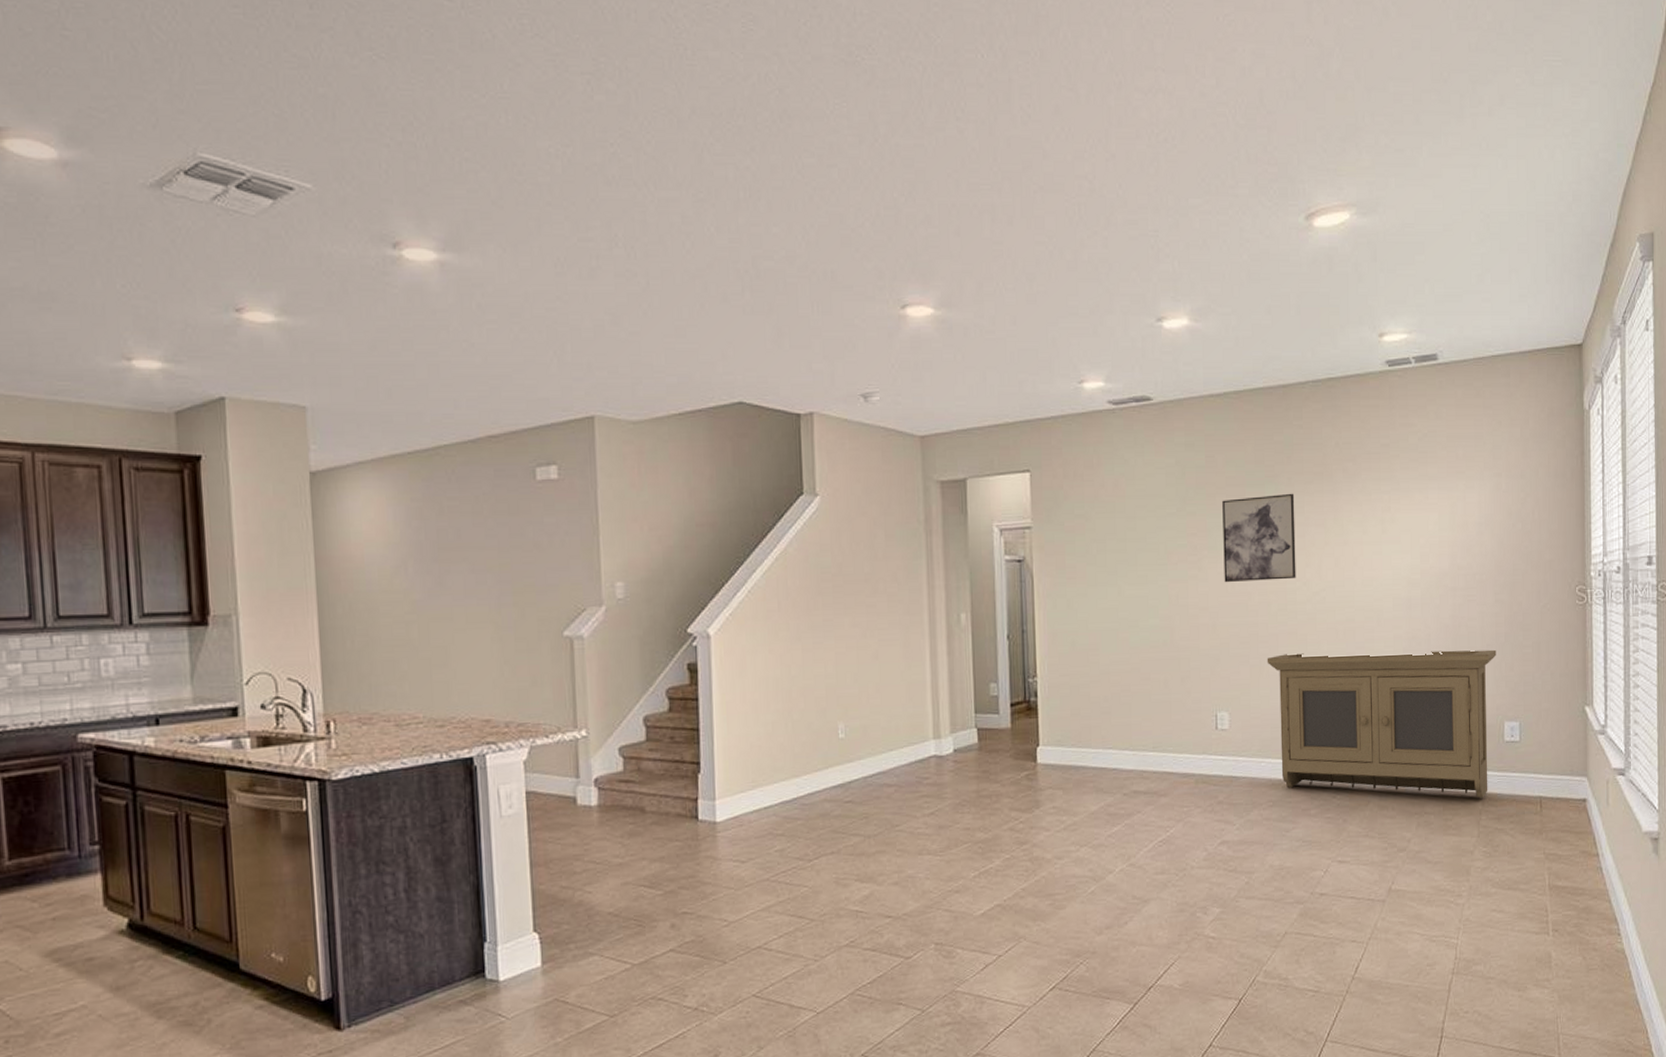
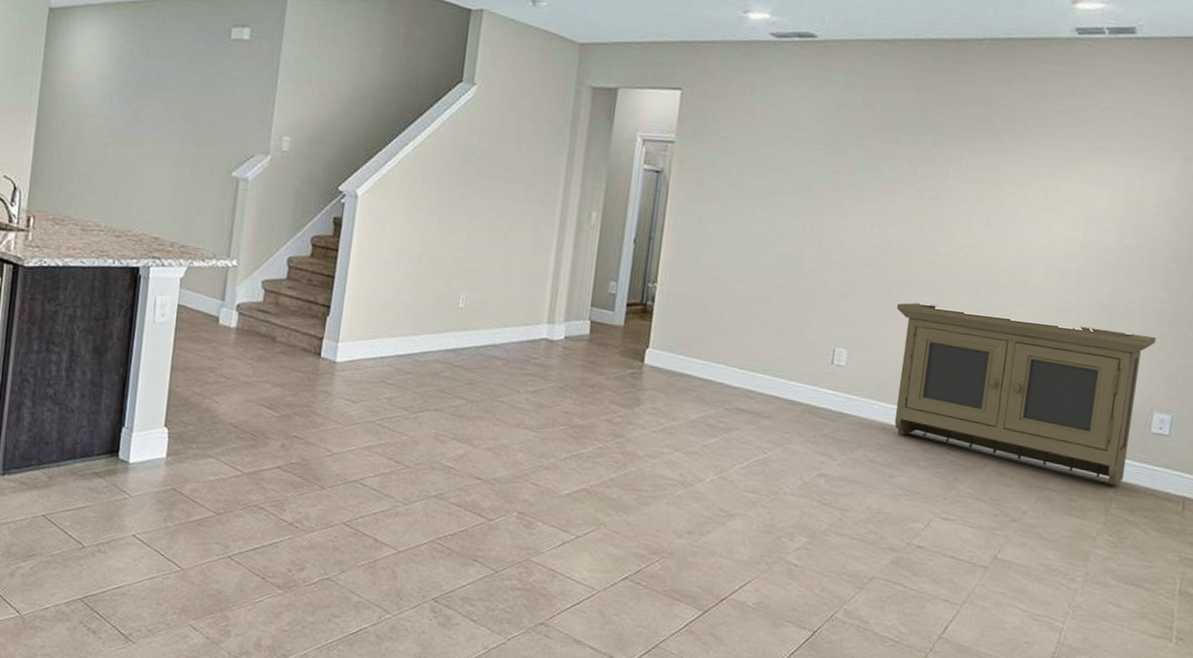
wall art: present [1222,493,1296,583] -> none [864,143,953,231]

